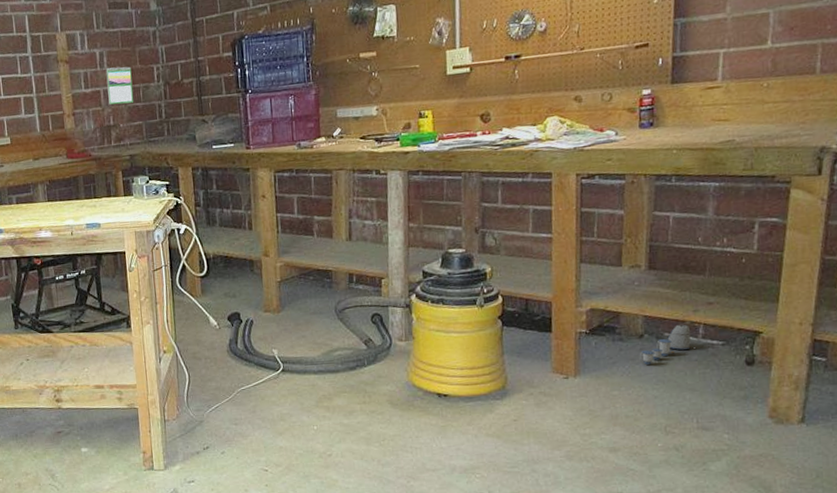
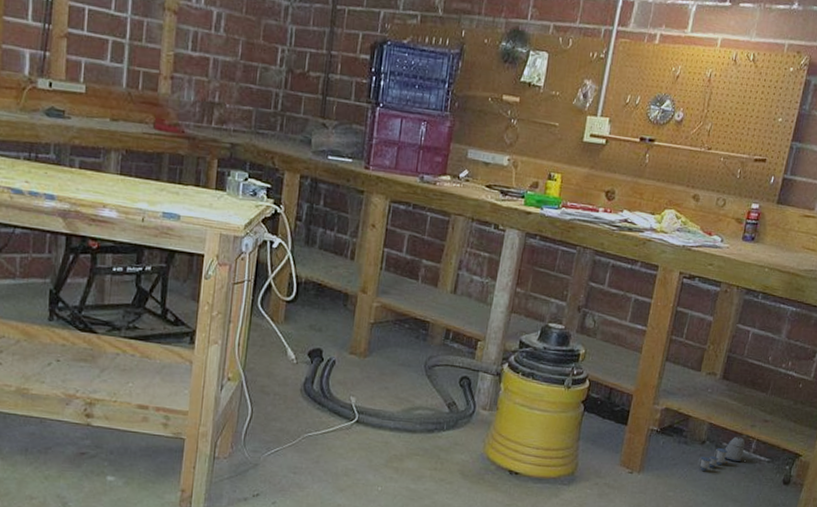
calendar: present [105,67,134,105] -> none [217,34,252,83]

